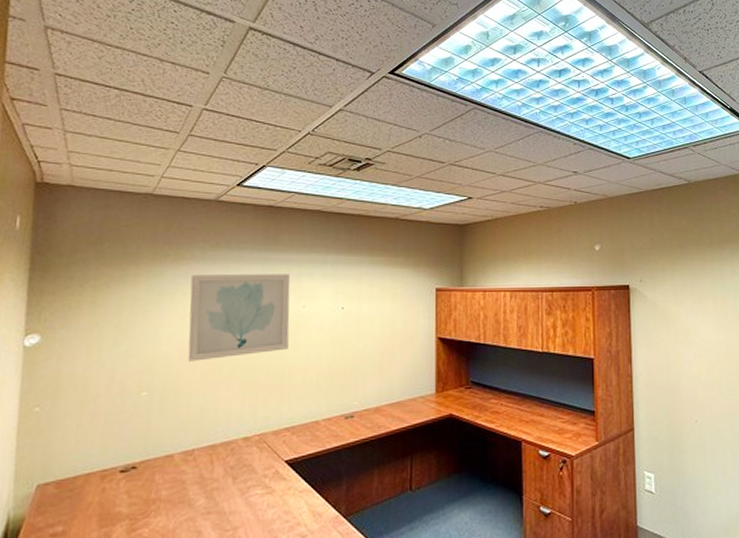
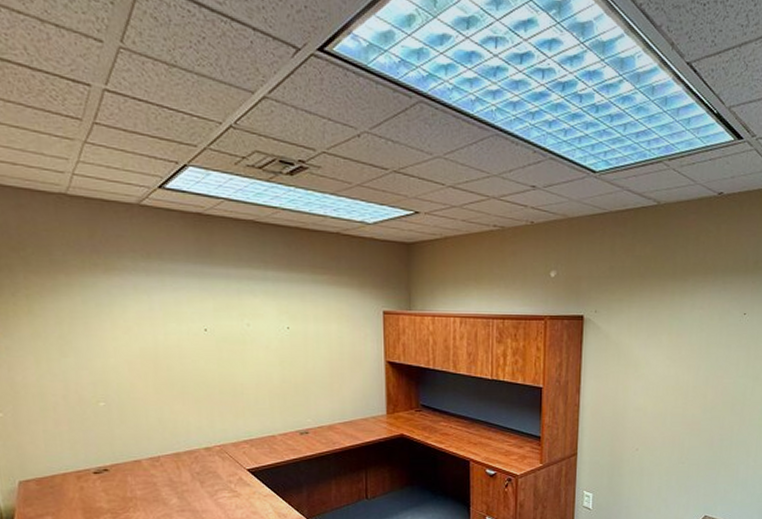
wall art: present [187,274,291,362] -> none [127,287,237,375]

